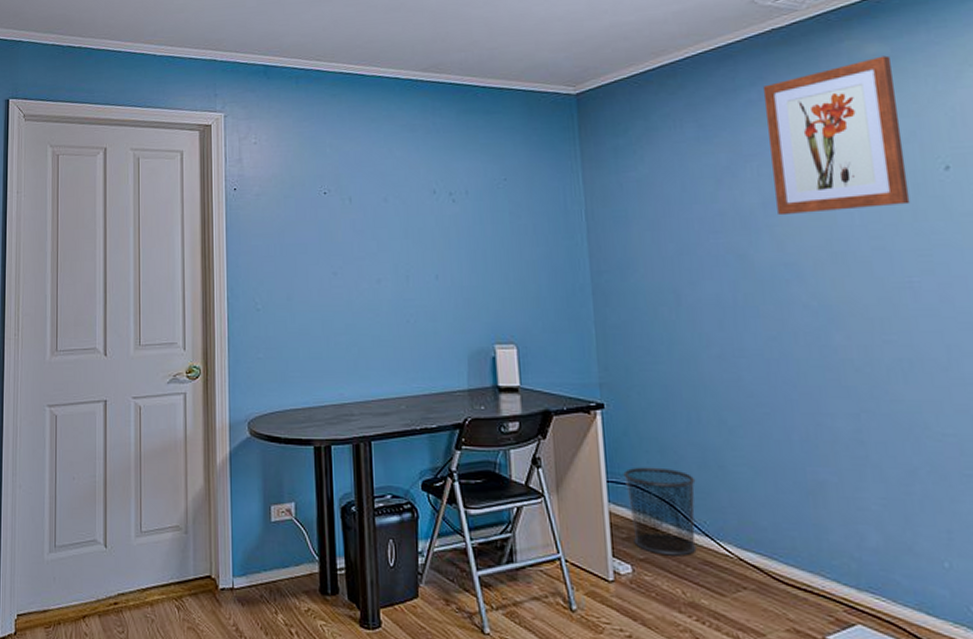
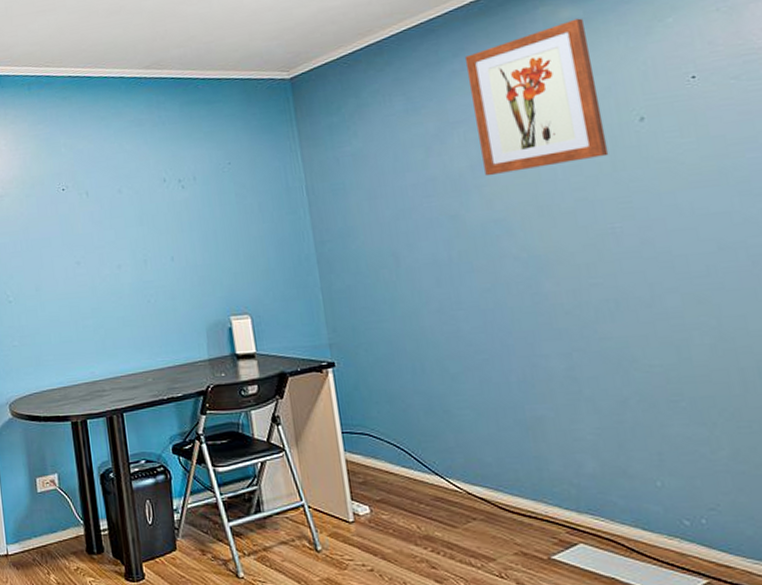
waste bin: present [623,467,697,556] -> none [356,416,428,495]

